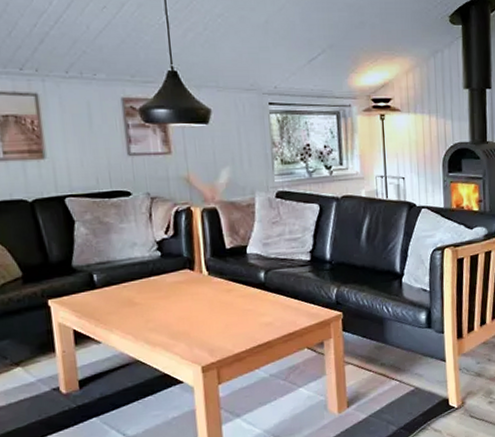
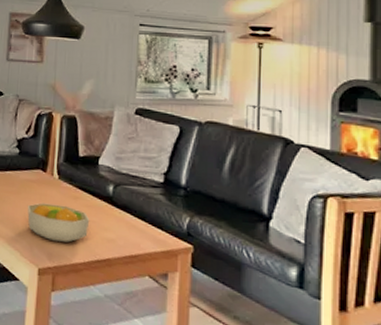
fruit bowl: none [180,300,246,337] -> present [27,203,90,243]

